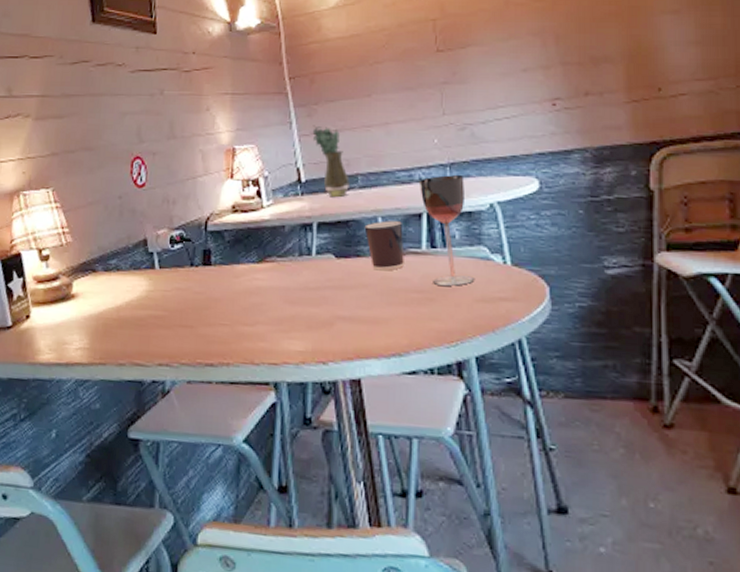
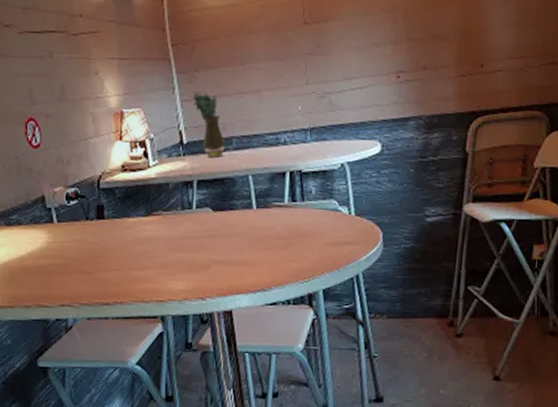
mug: present [364,221,404,271] -> none [237,178,270,222]
wineglass: present [418,175,475,286] -> none [284,138,326,233]

